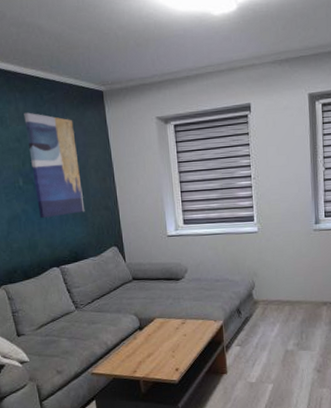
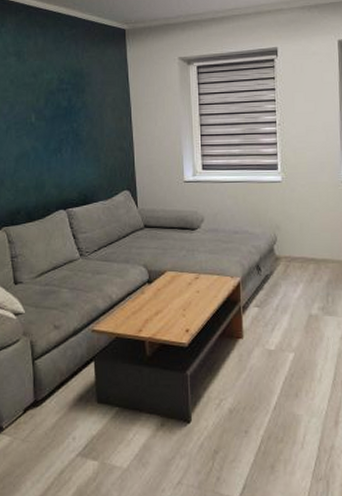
wall art: present [24,112,85,219] -> none [42,47,98,157]

